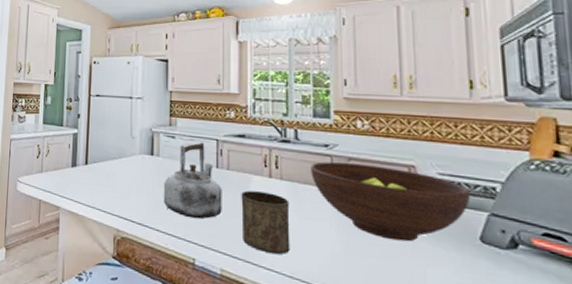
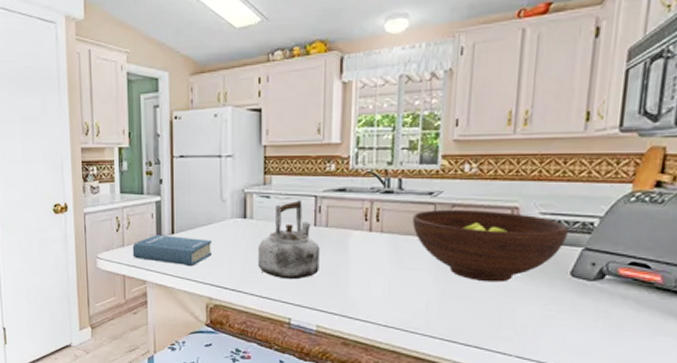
book: none [49,164,122,197] -> present [132,235,213,267]
cup: present [241,190,290,255] -> none [339,247,389,307]

